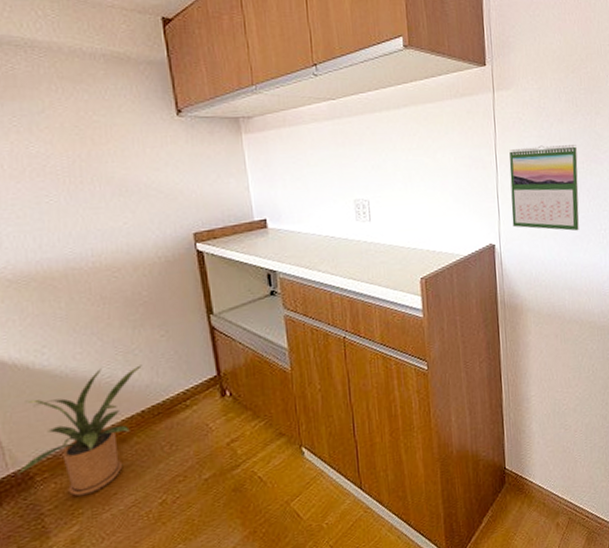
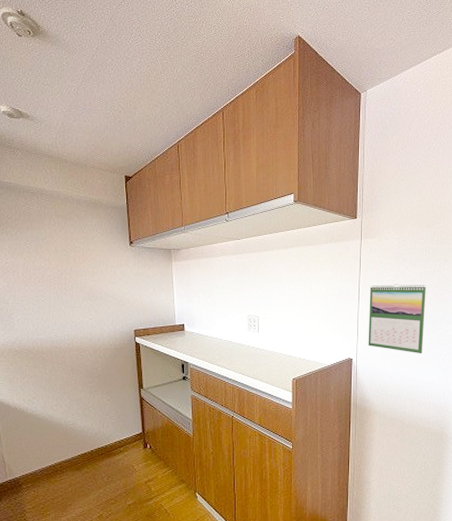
house plant: present [18,365,142,497] -> none [12,417,94,503]

